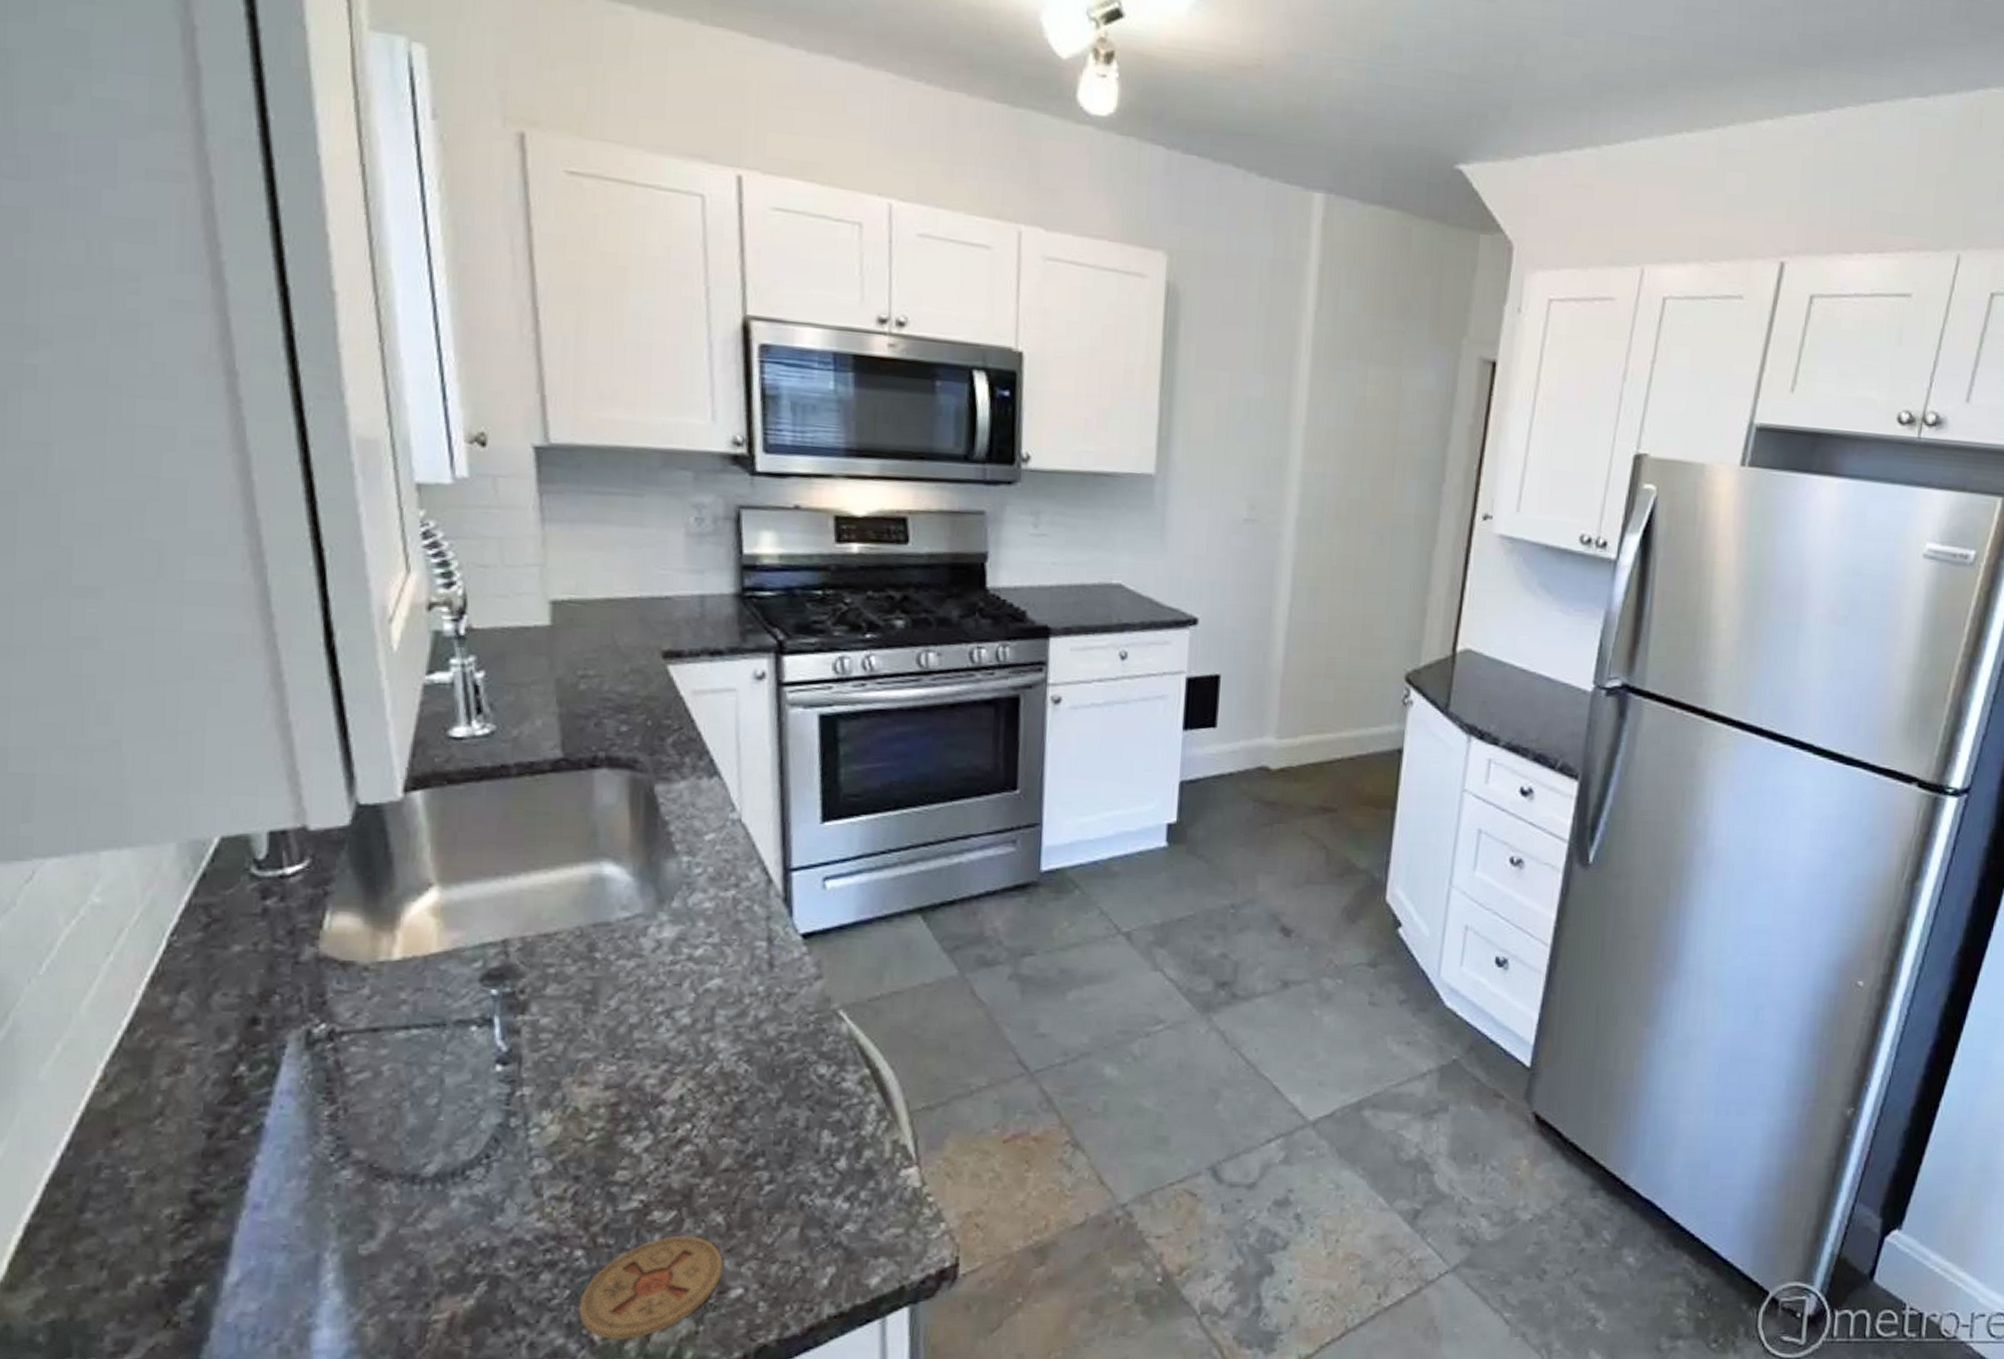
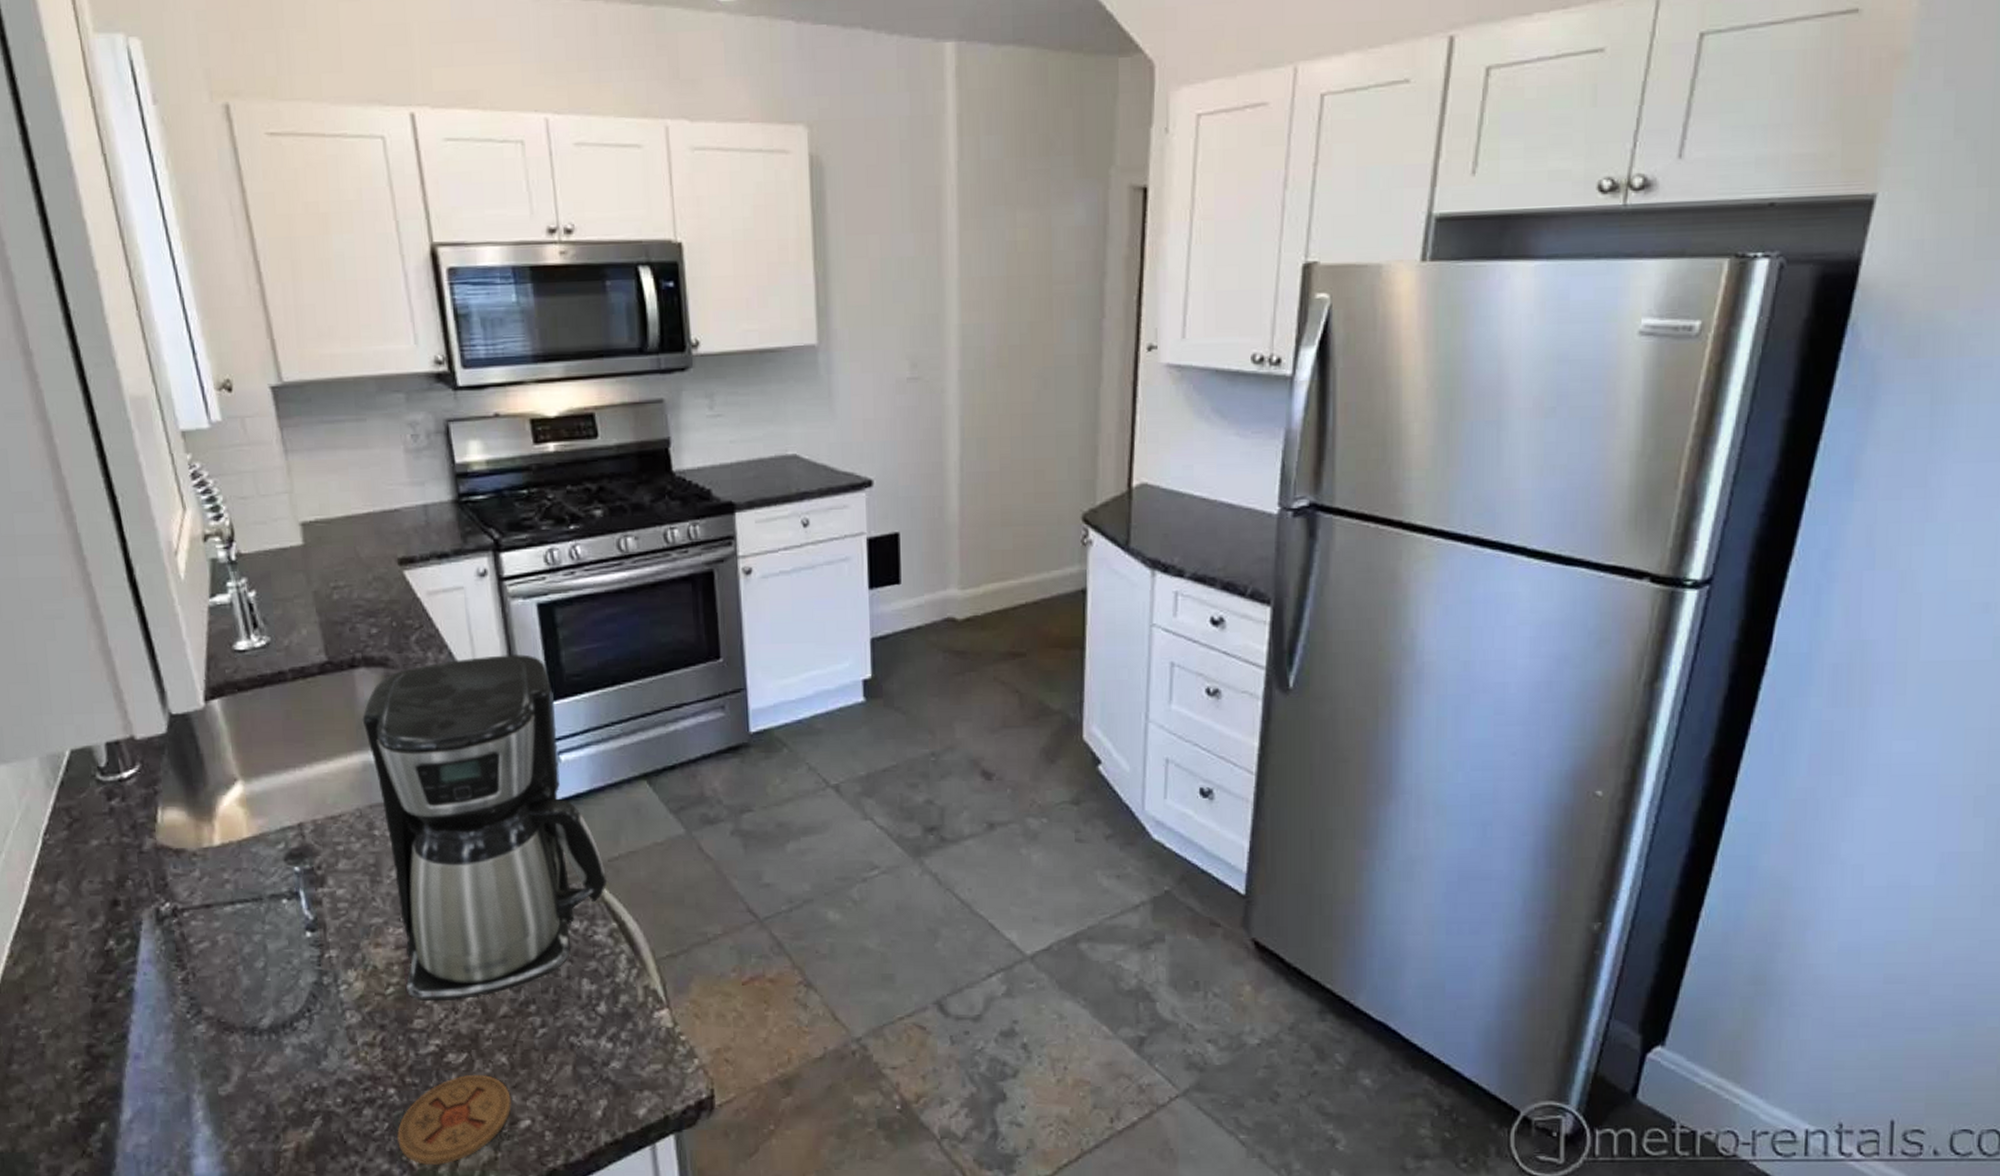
coffee maker: none [596,766,865,1151] -> present [362,653,608,1002]

